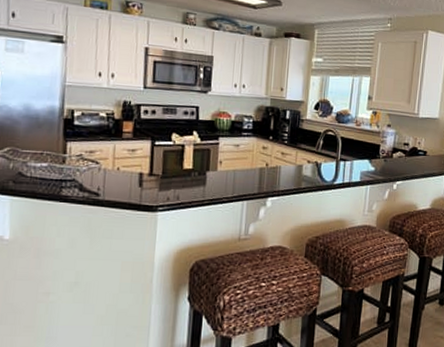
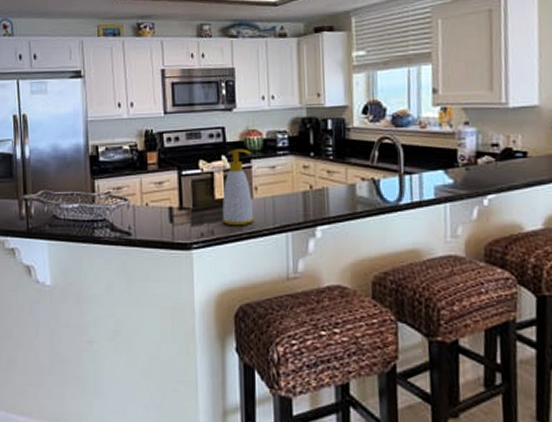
soap bottle: none [187,126,220,194] -> present [222,148,254,226]

